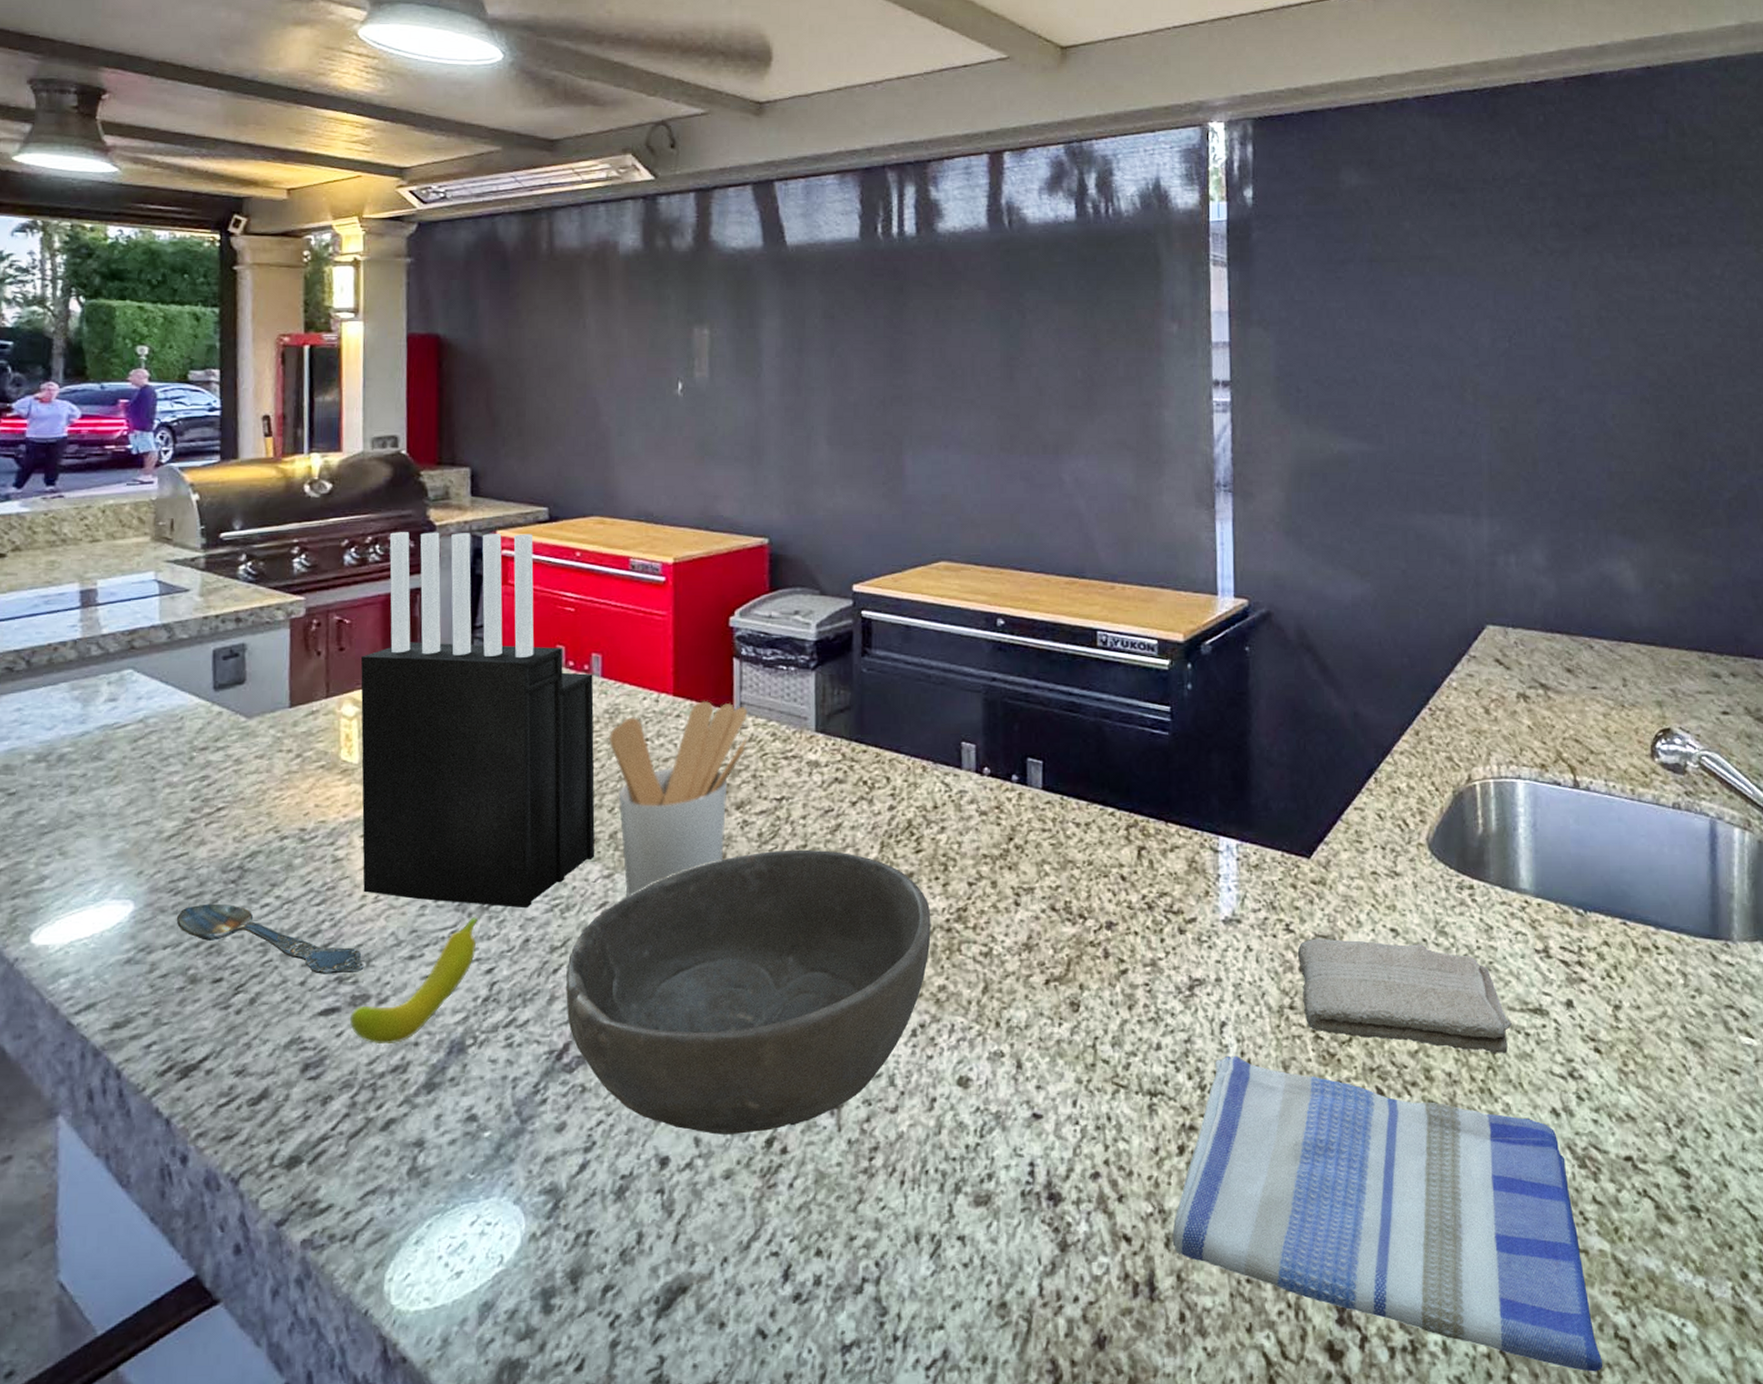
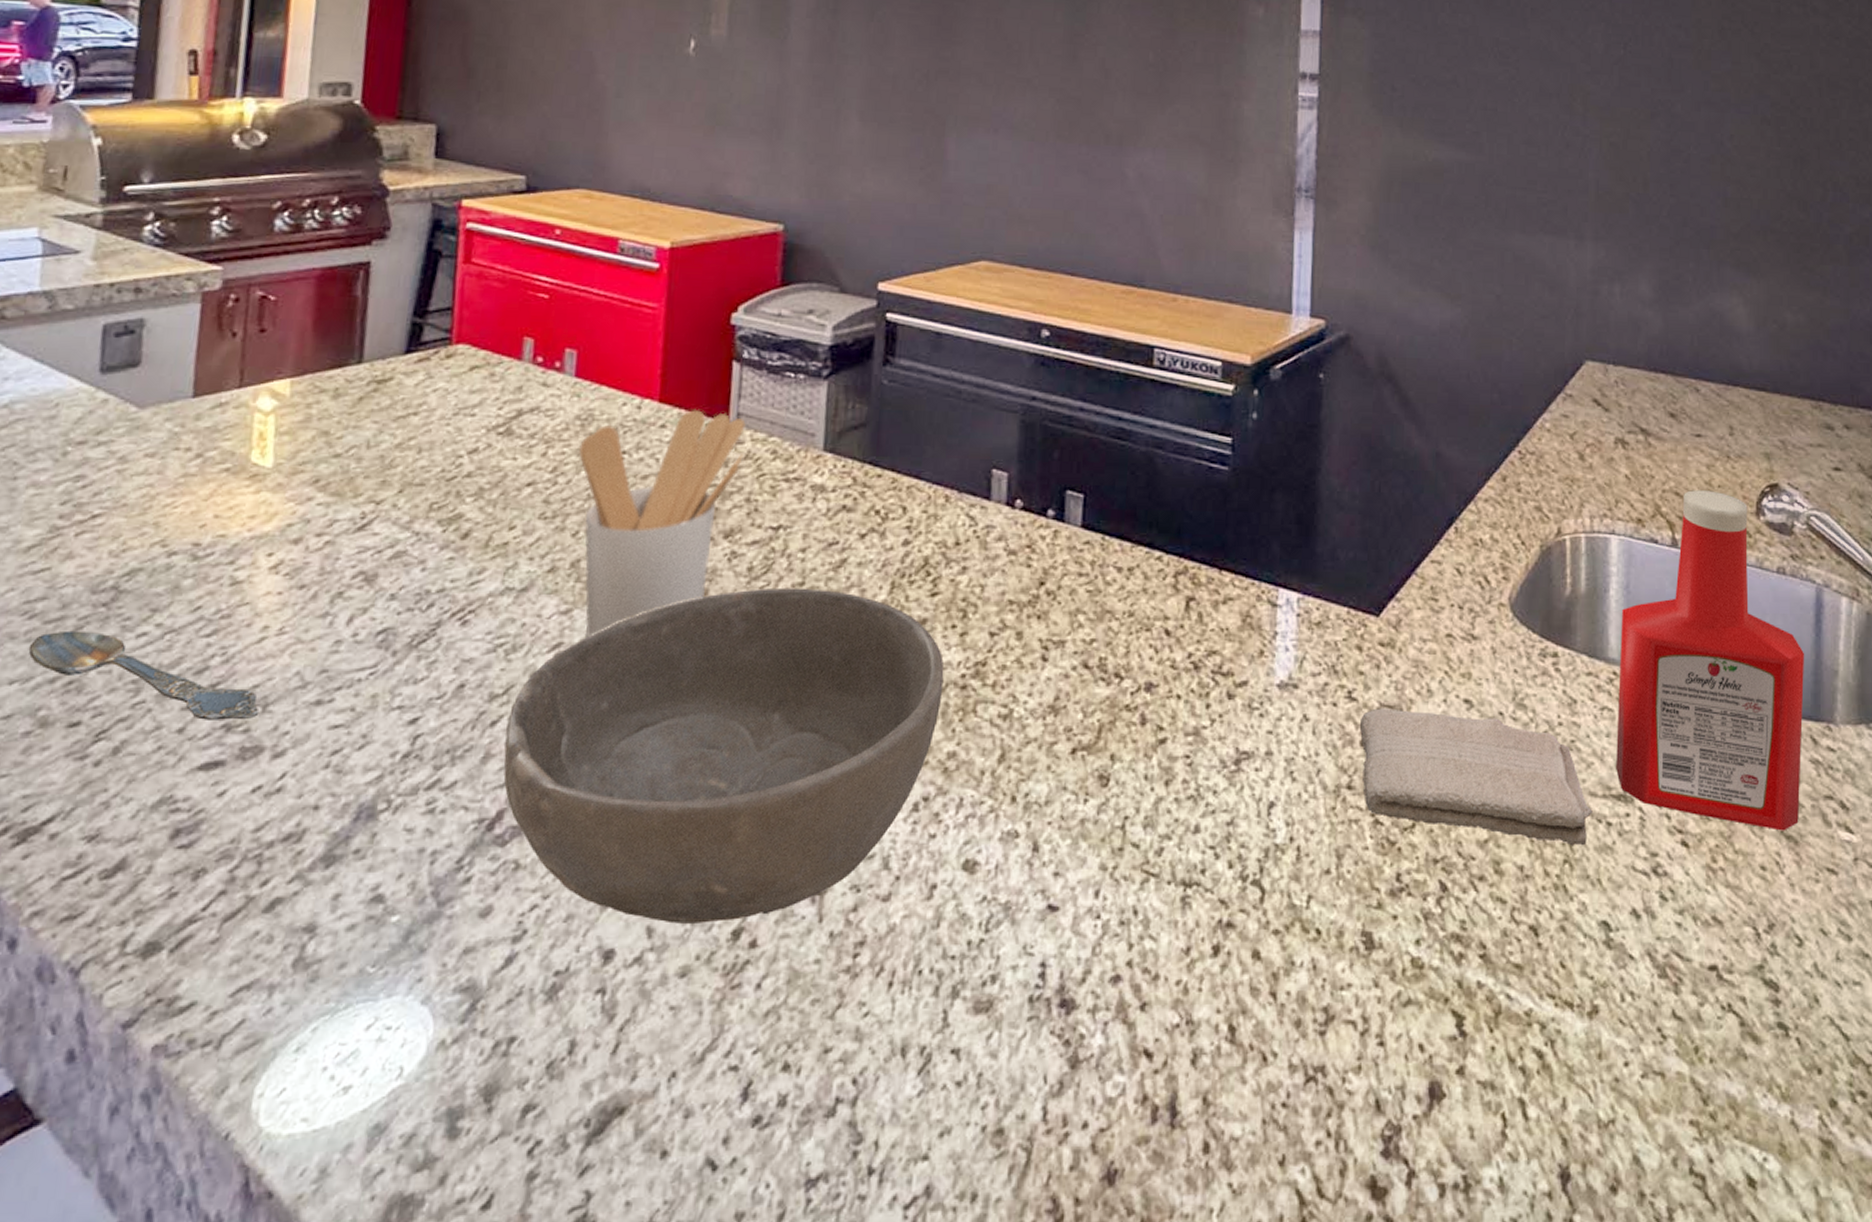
fruit: present [349,917,478,1045] -> none [235,656,404,808]
knife block: present [360,532,595,909] -> none [265,195,565,648]
dish towel: present [1172,1055,1603,1372] -> none [1200,841,1676,1214]
ketchup bottle: none [1530,737,1703,1037] -> present [1616,490,1805,831]

